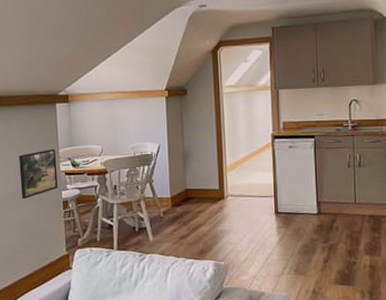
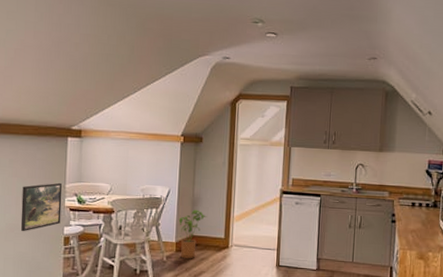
house plant: none [171,163,200,213] -> present [178,210,207,259]

